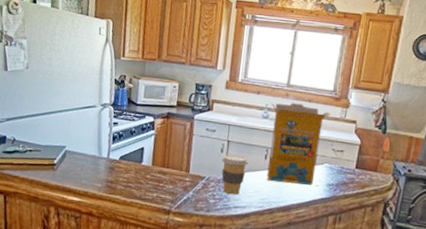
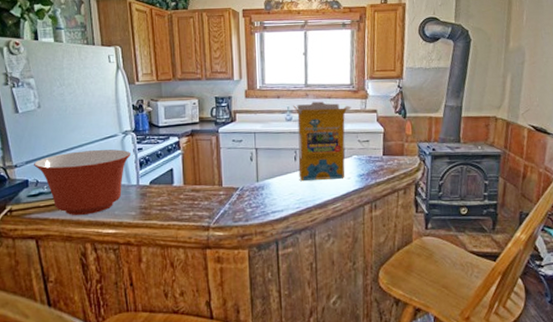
mixing bowl: none [13,116,106,180] -> present [34,149,130,215]
coffee cup: present [221,154,249,195] -> none [253,161,280,201]

